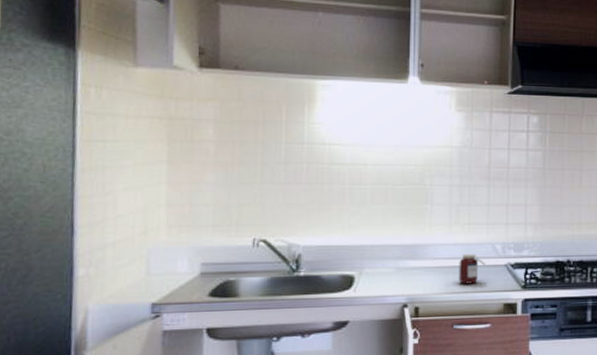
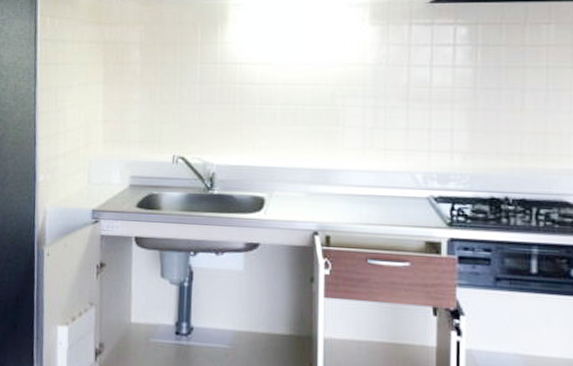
jar: present [459,254,485,284] -> none [373,183,403,216]

